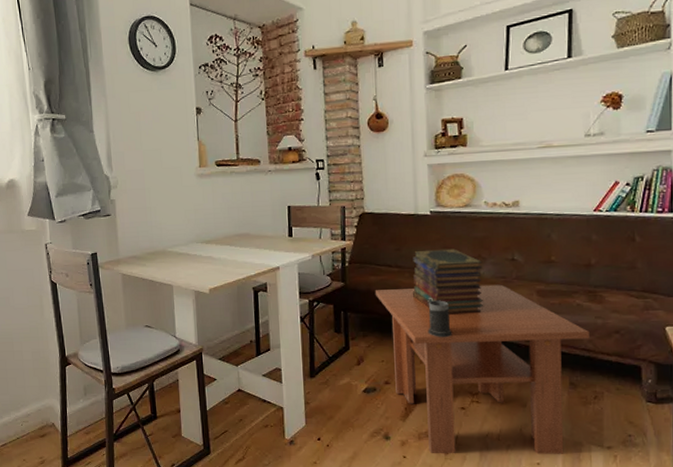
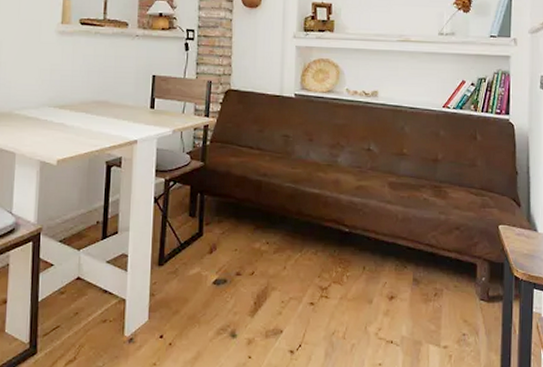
coffee table: present [374,284,590,454] -> none [234,172,433,354]
book stack: present [412,248,483,315] -> none [271,133,341,203]
mug: present [427,297,453,338] -> none [283,183,307,227]

